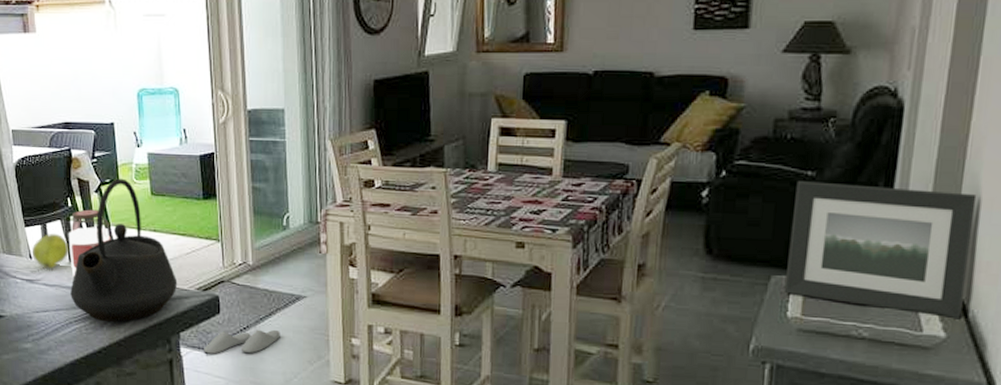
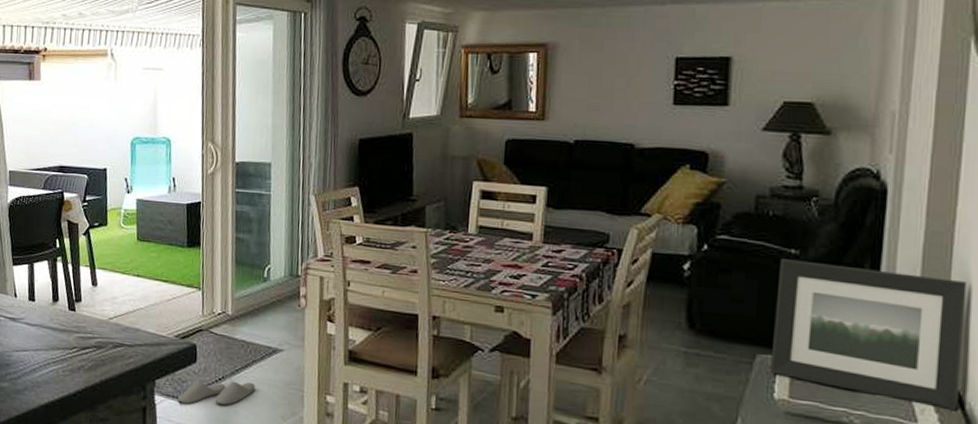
fruit: present [29,233,69,273] -> none [13,272,54,312]
jar: present [68,209,111,277] -> none [53,251,96,317]
kettle: present [70,178,178,322] -> none [51,222,157,366]

